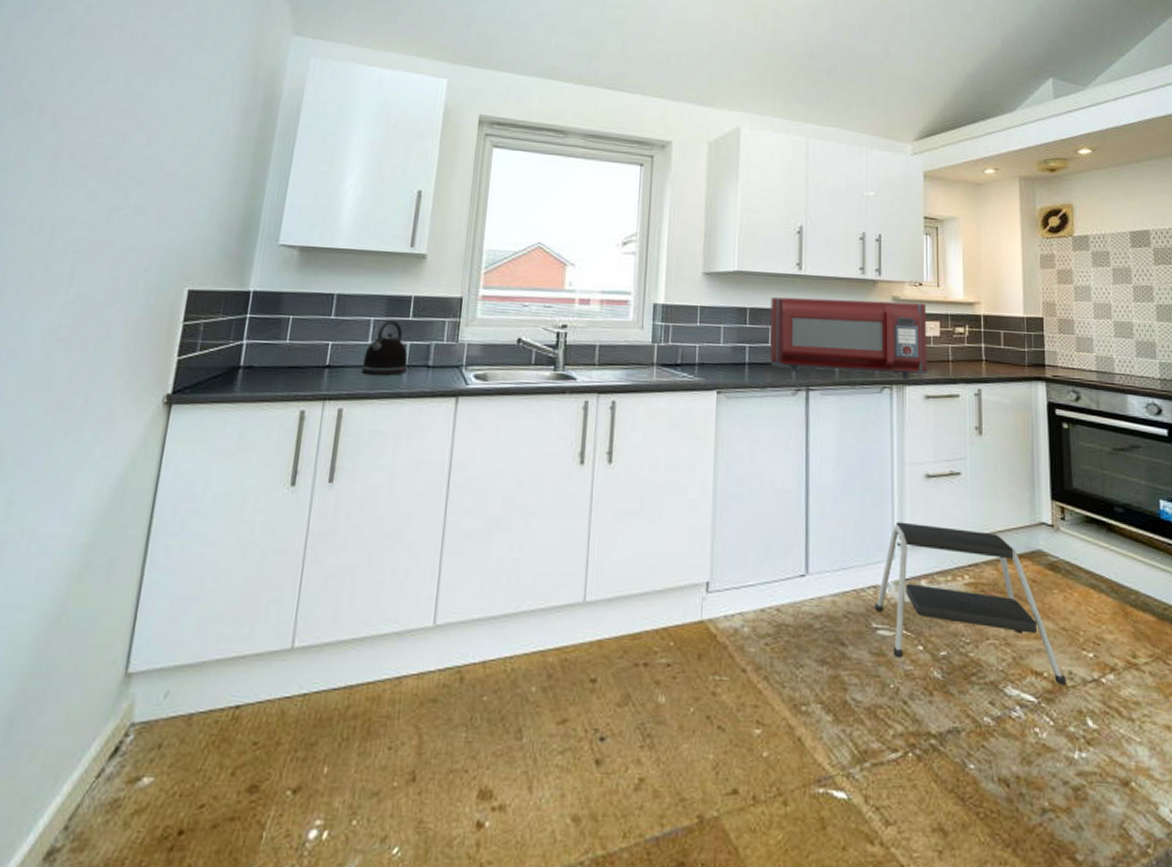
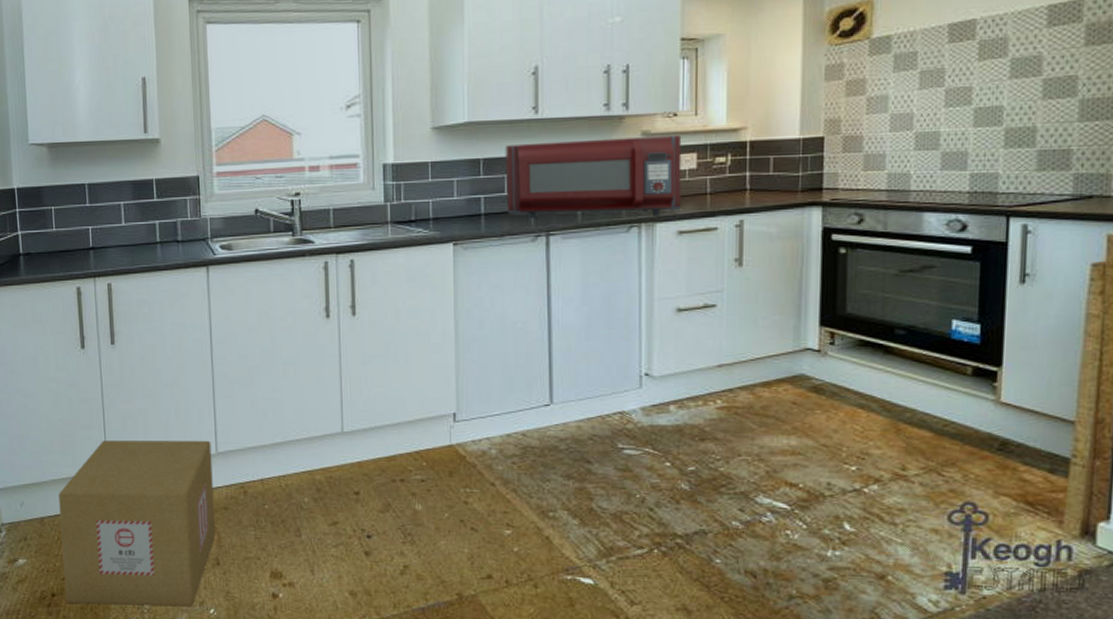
cardboard box: none [196,606,430,846] -> present [58,440,215,607]
kettle: present [361,320,409,375] -> none [120,203,161,252]
step stool: present [875,522,1066,686] -> none [621,354,823,495]

